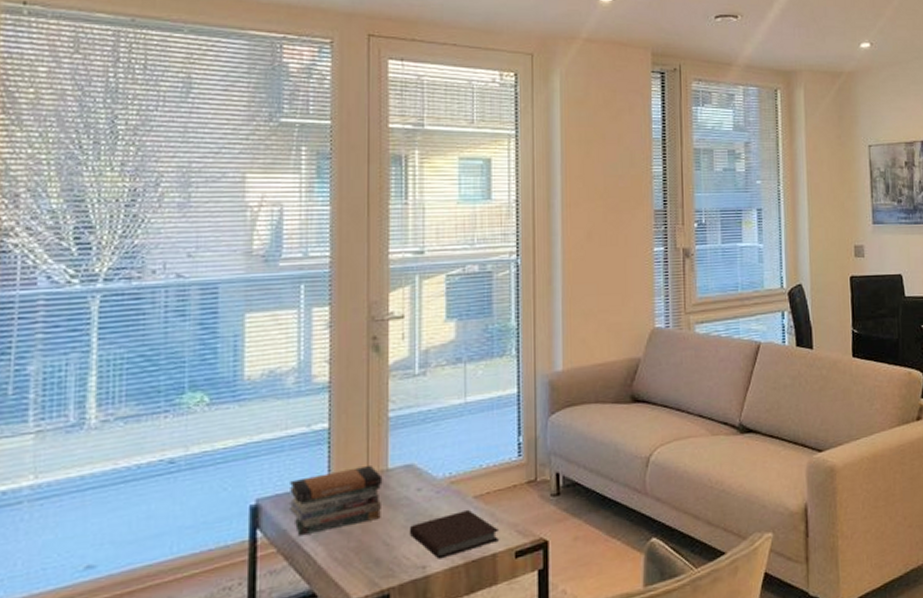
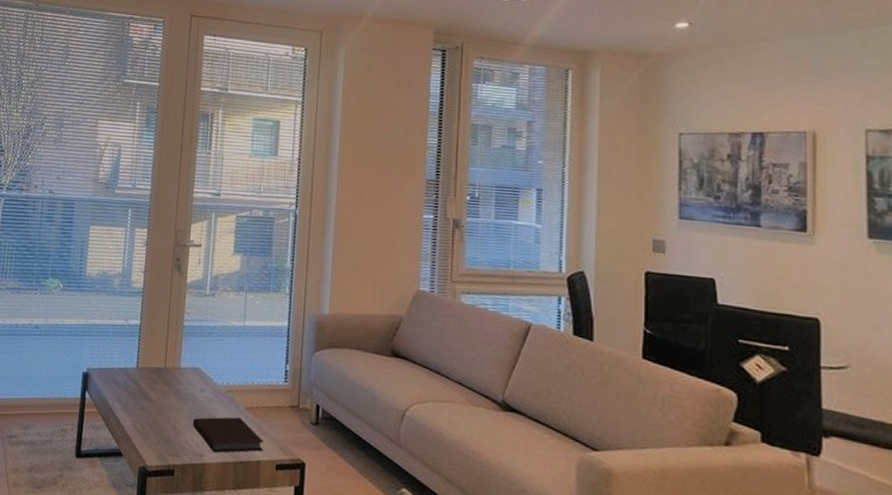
book stack: present [288,464,383,537] -> none [108,359,176,407]

